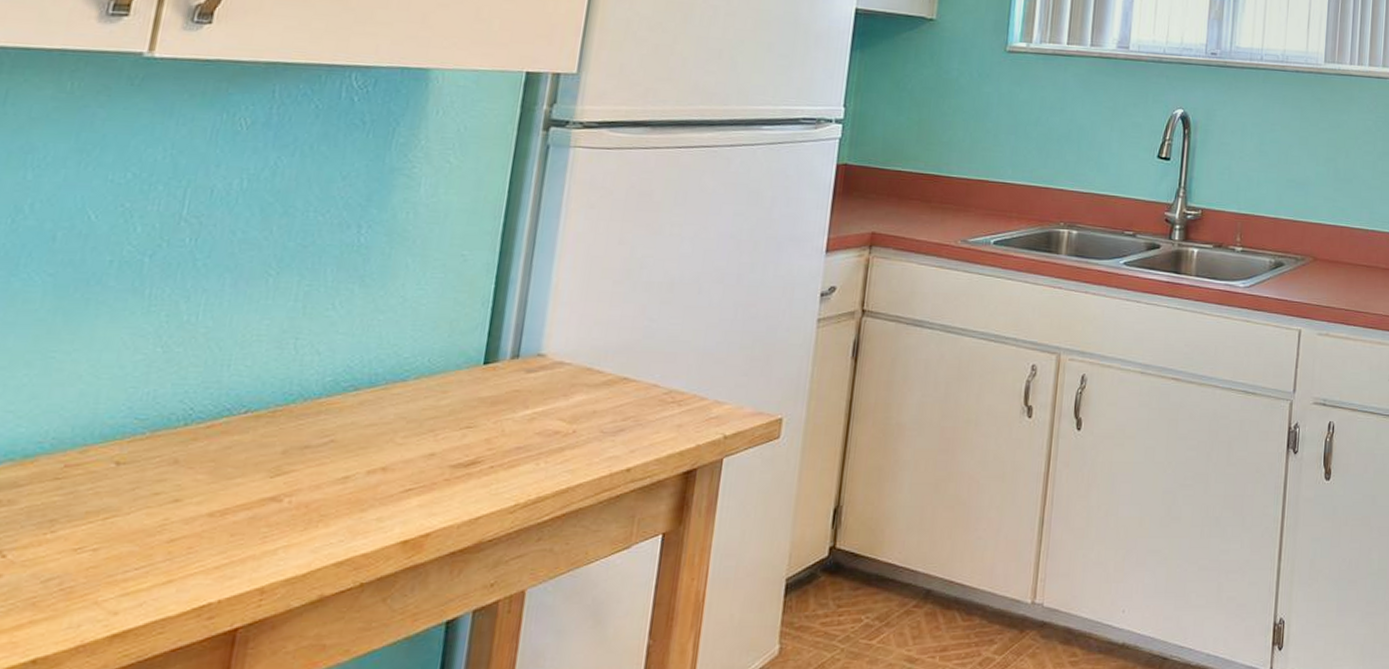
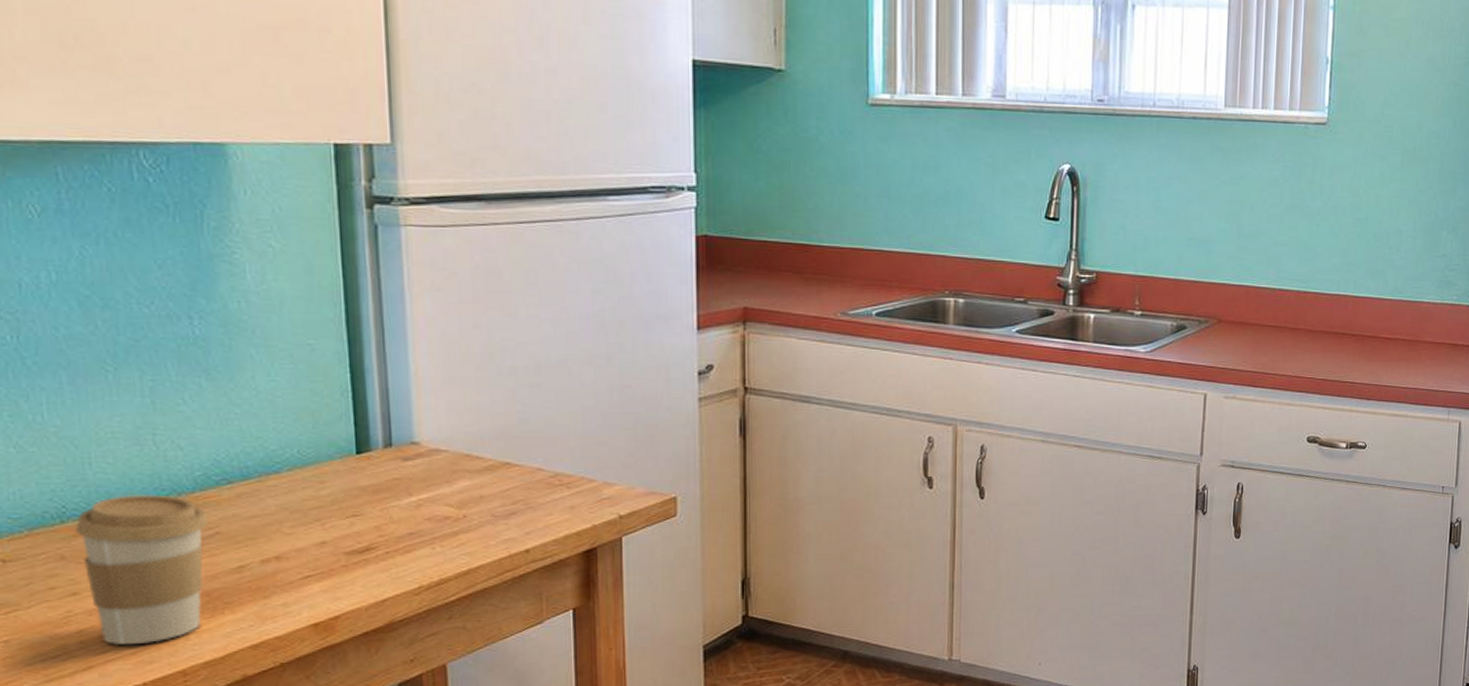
coffee cup: none [190,399,327,558] -> present [75,494,208,646]

